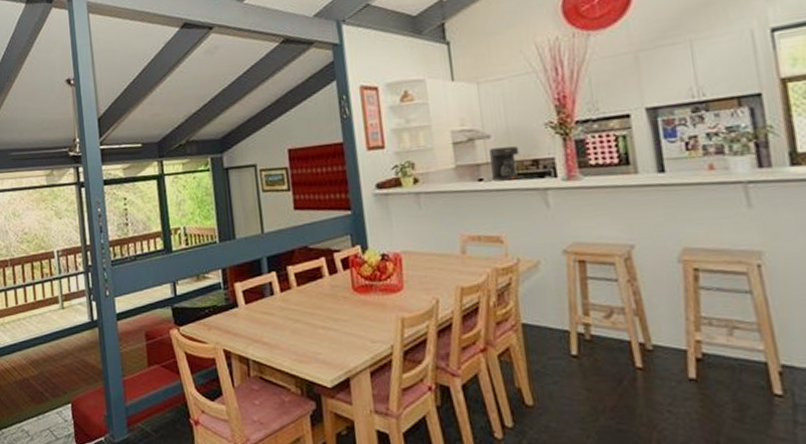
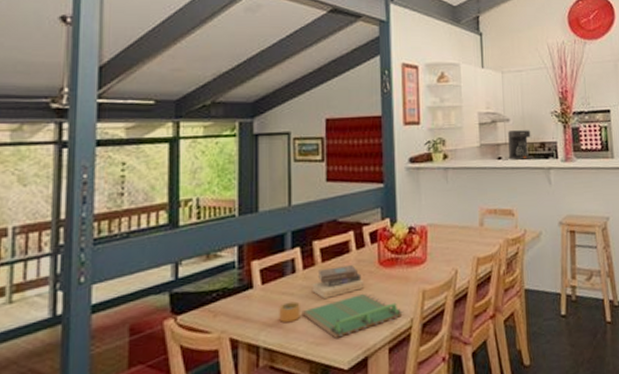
placemat: none [262,318,399,358] -> present [279,294,418,338]
books: none [290,290,341,320] -> present [312,265,365,299]

